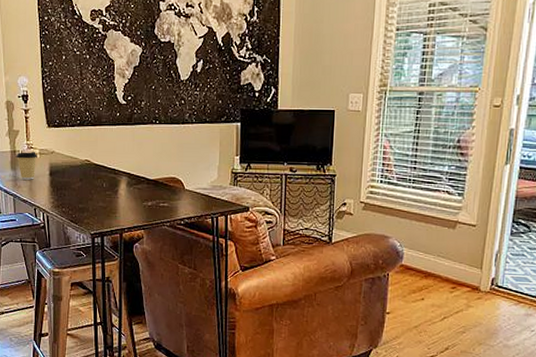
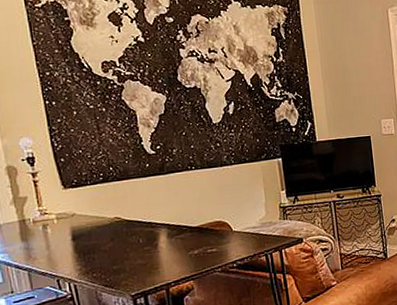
coffee cup: present [16,152,37,180] -> none [27,218,54,250]

